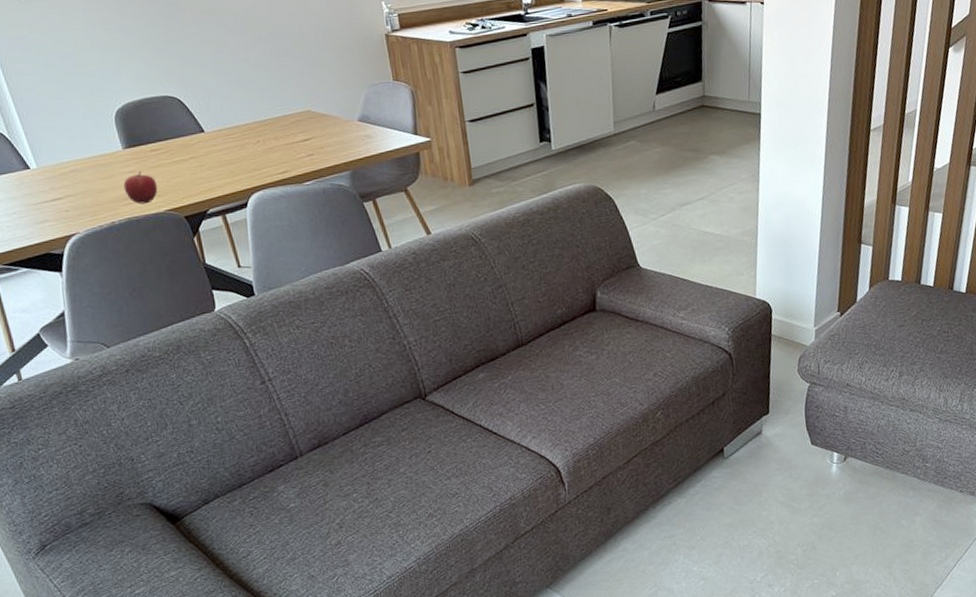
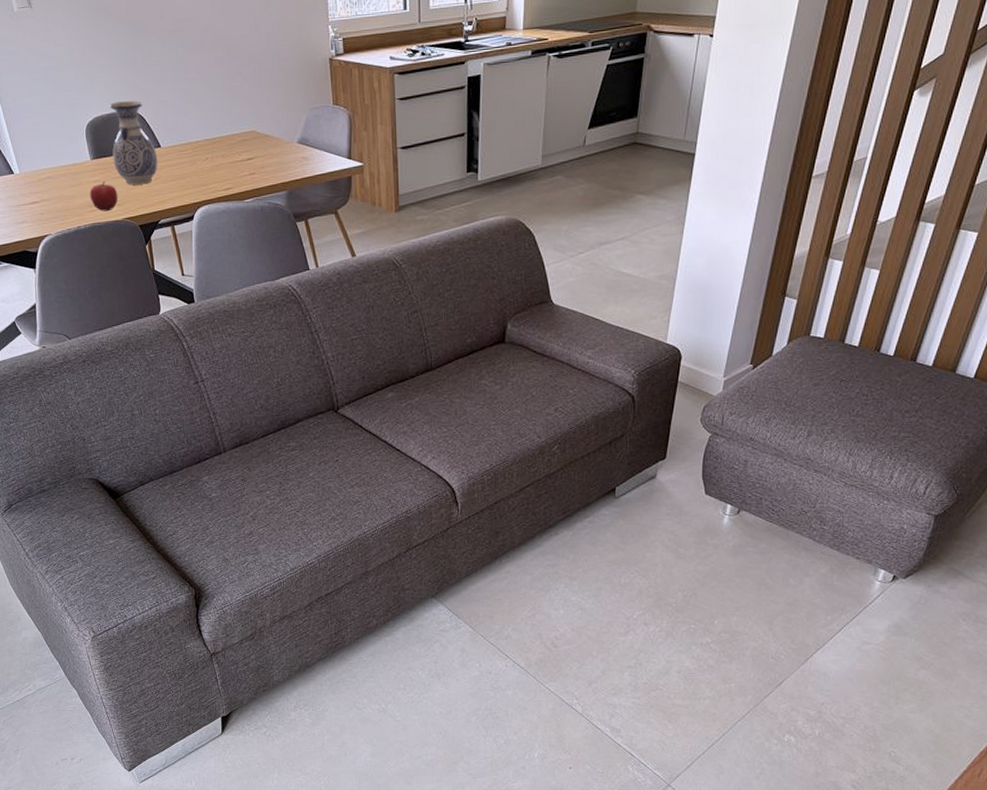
vase: none [141,84,203,174] -> present [109,101,158,185]

